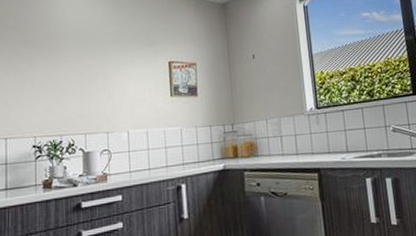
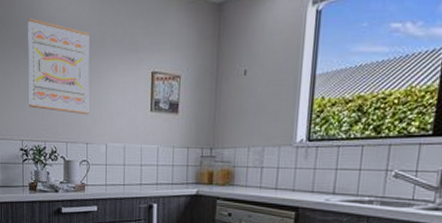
wall art: none [42,22,108,106] -> present [28,18,89,115]

